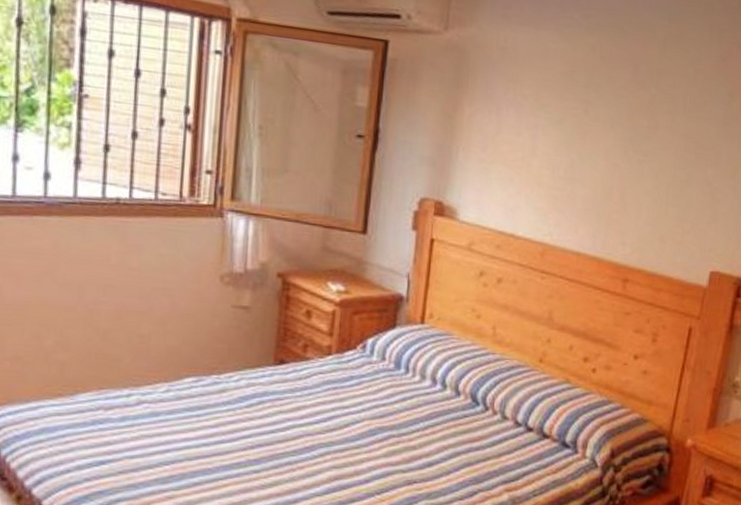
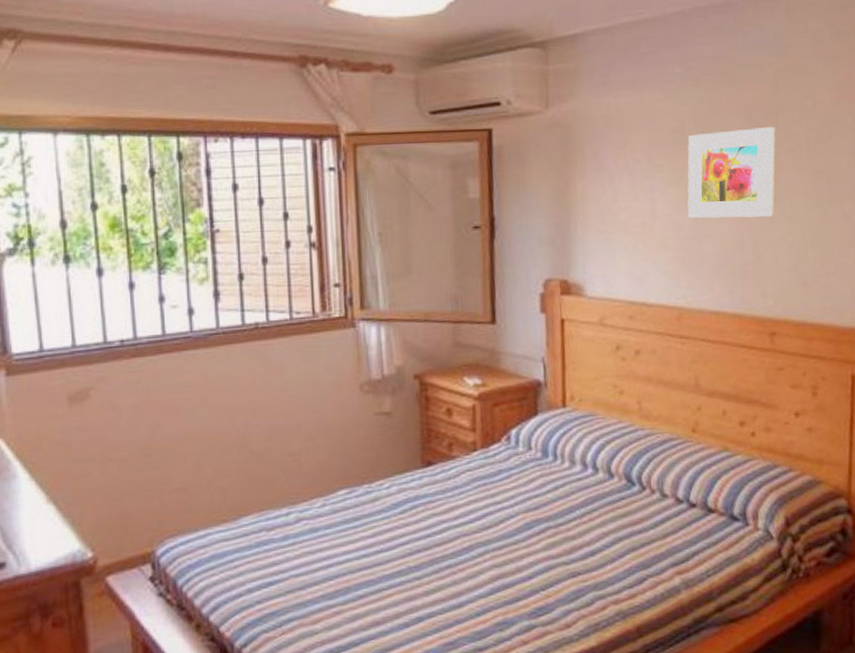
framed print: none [565,80,657,172] -> present [687,127,776,219]

